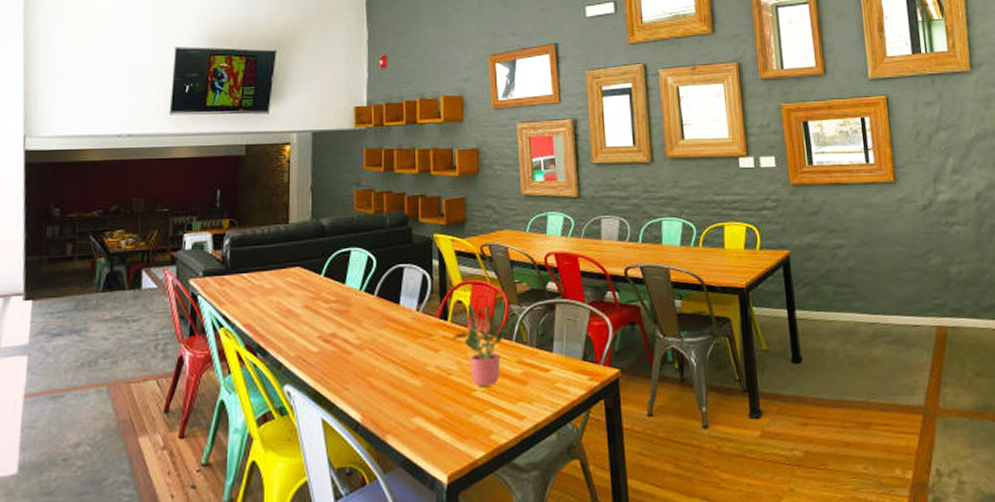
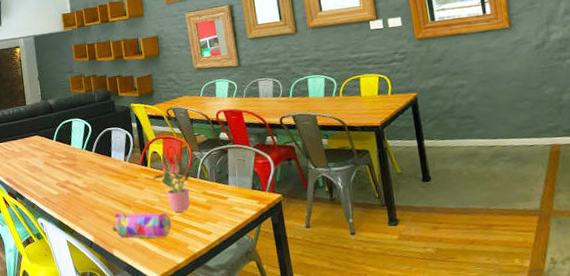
pencil case: none [390,383,472,422] -> present [112,213,172,239]

